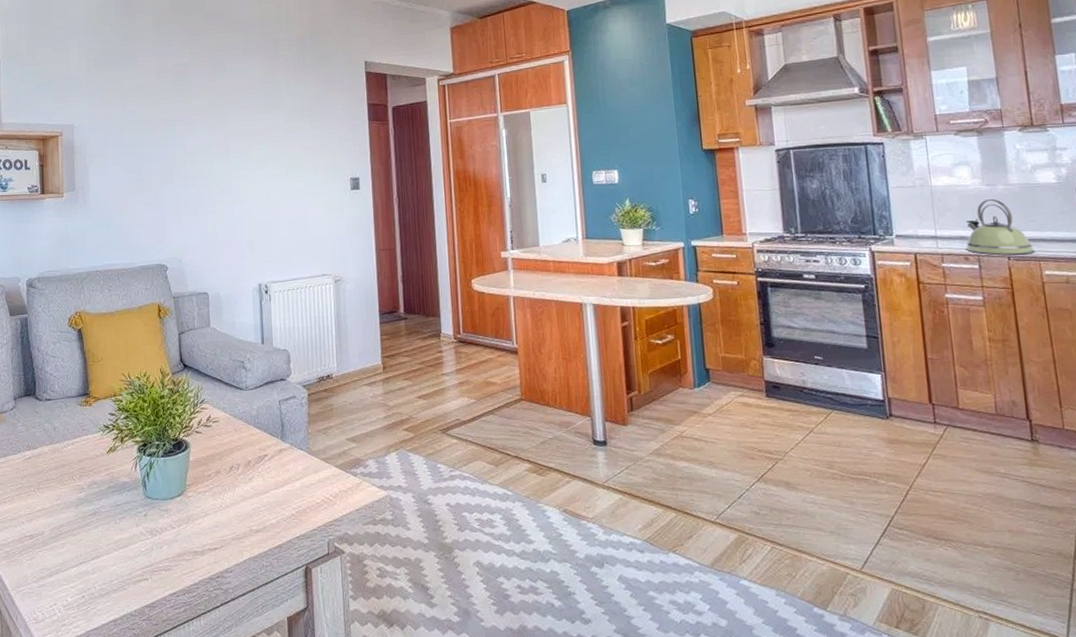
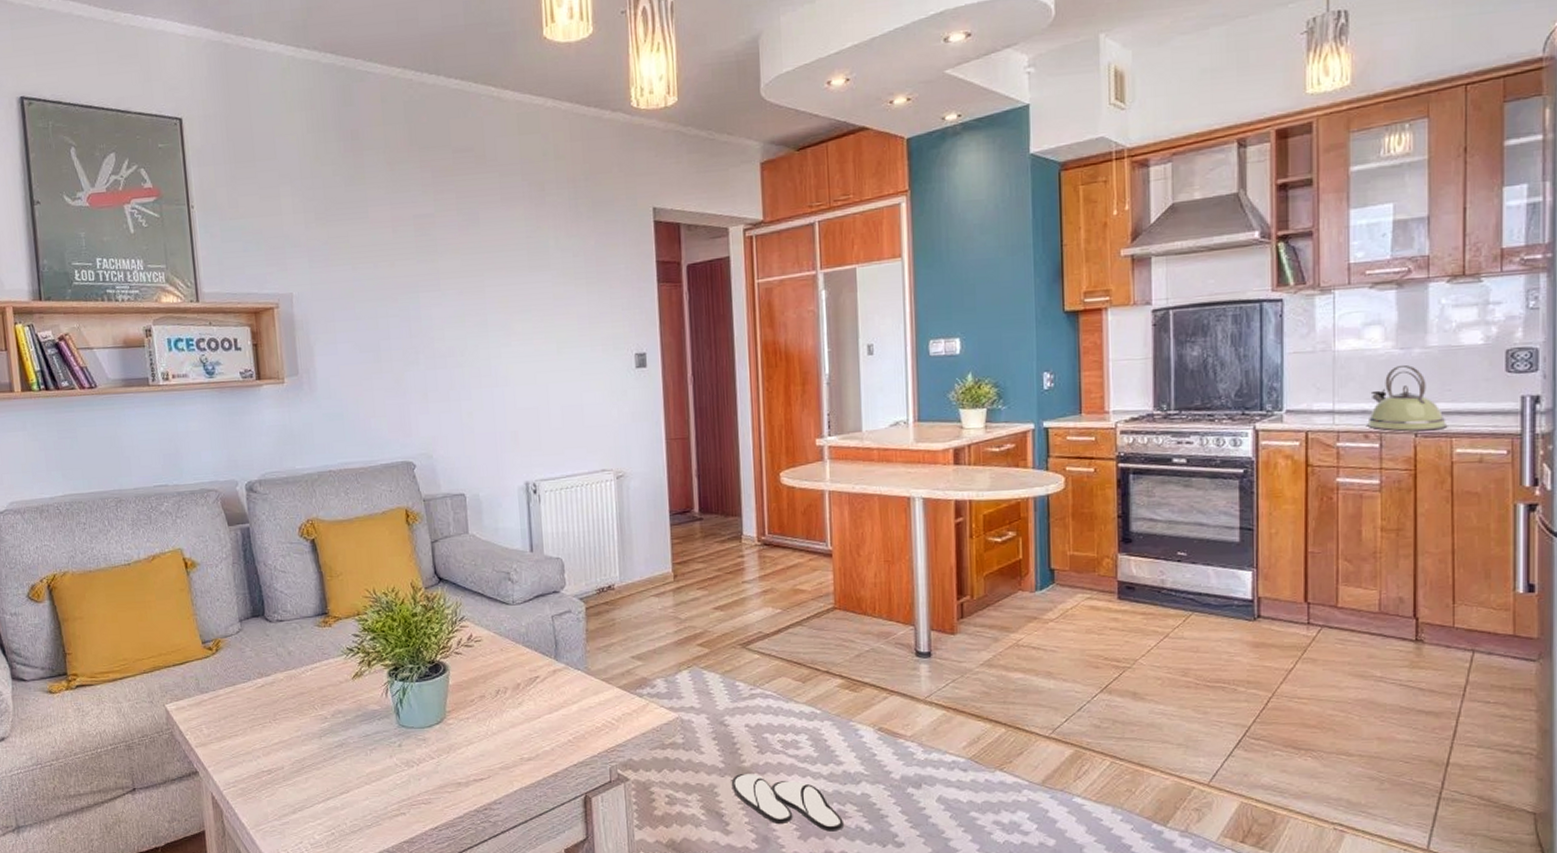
slippers: none [435,549,537,607] -> present [731,773,845,832]

